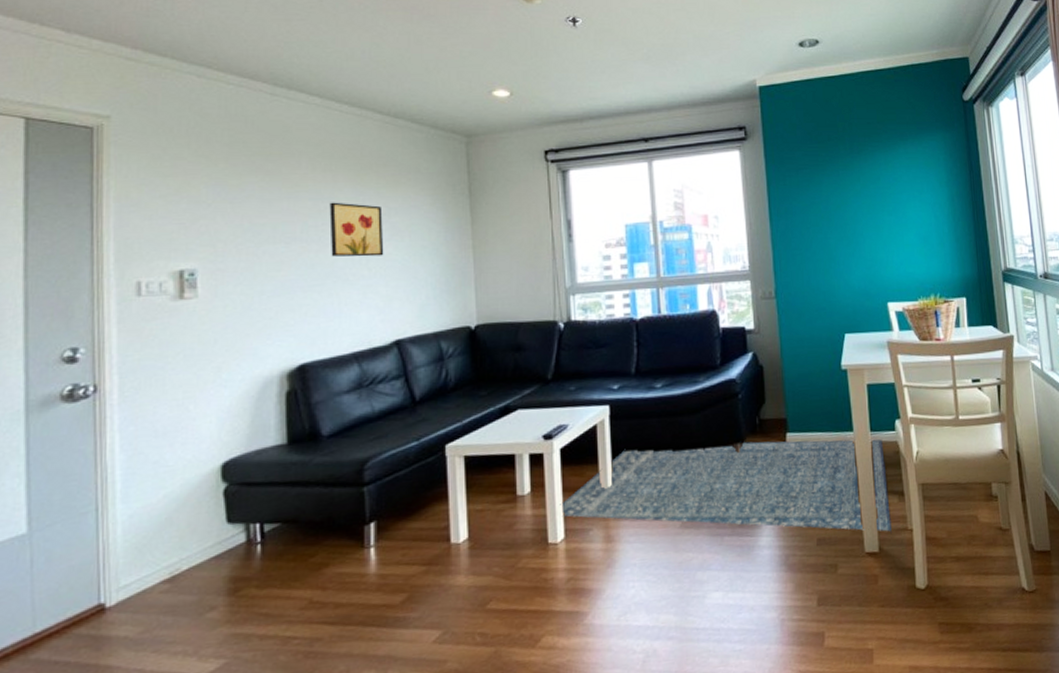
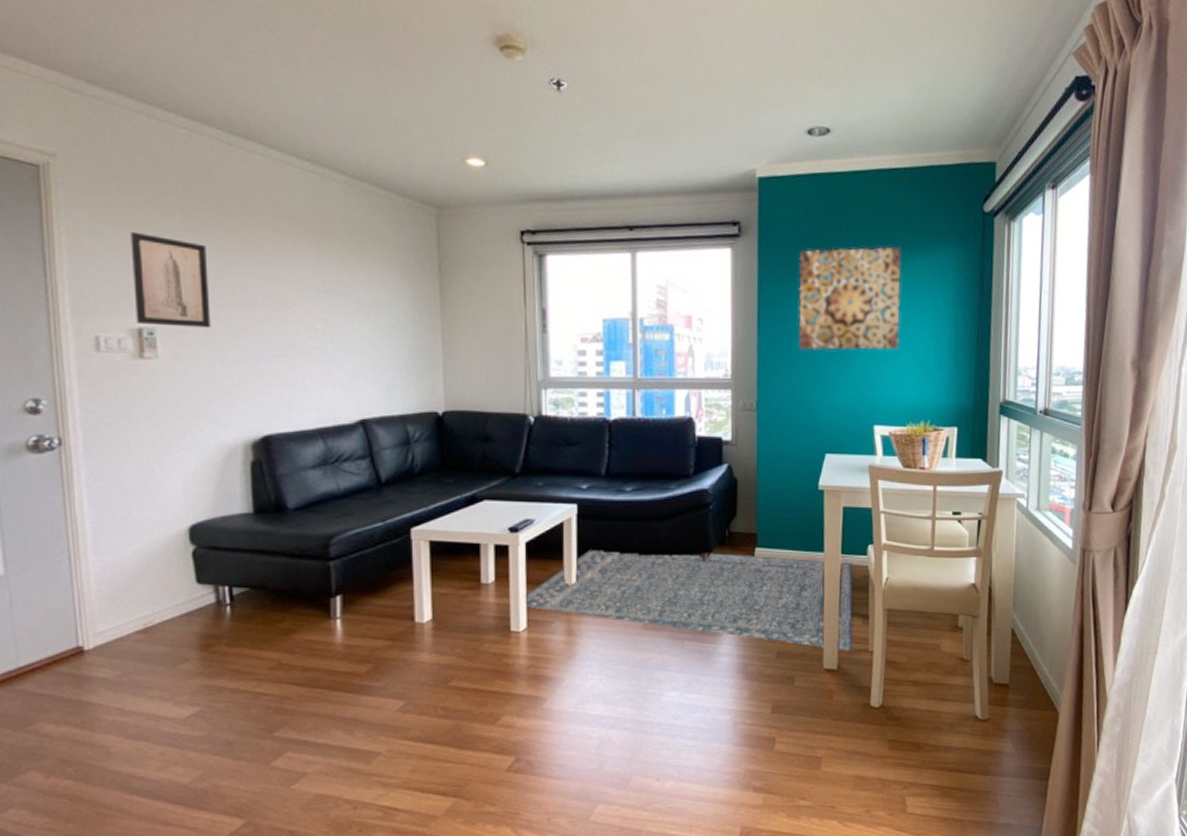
wall art: none [176,180,251,267] -> present [130,231,211,328]
wall art: present [329,202,384,257] -> none [291,268,349,331]
wall art: none [801,137,902,237] -> present [798,247,901,351]

